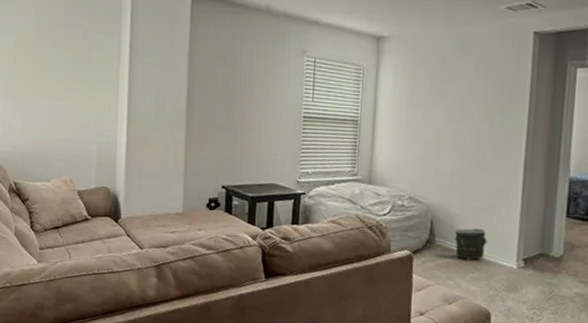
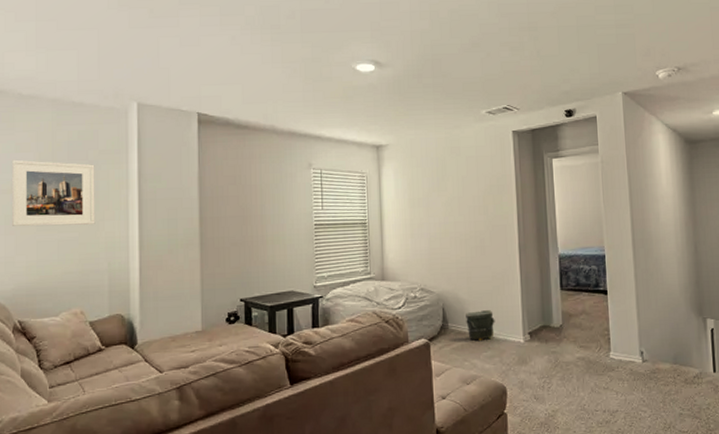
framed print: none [11,21,89,94] -> present [12,159,95,227]

